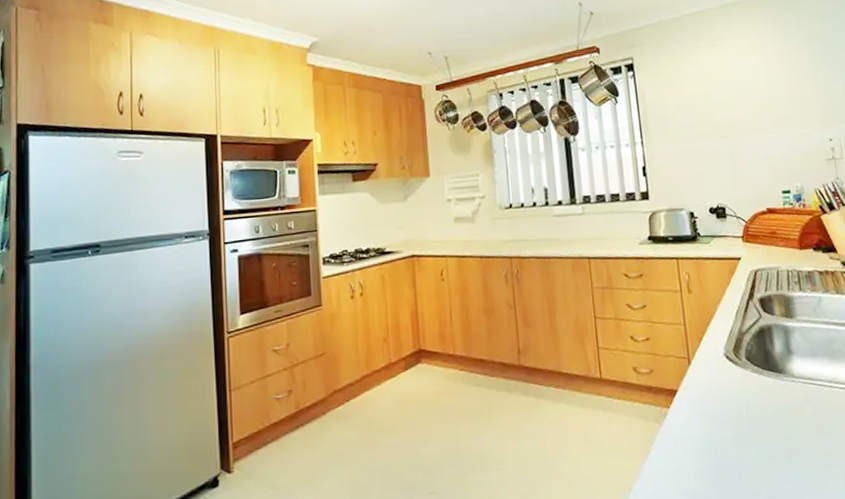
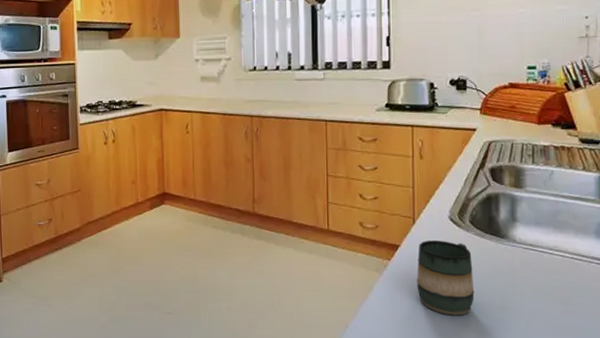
mug: none [697,380,761,466] -> present [417,240,475,316]

